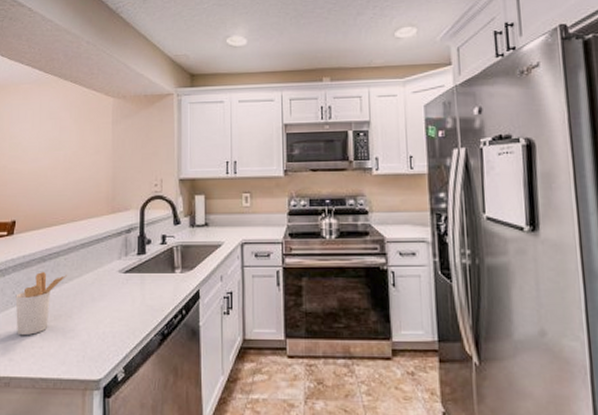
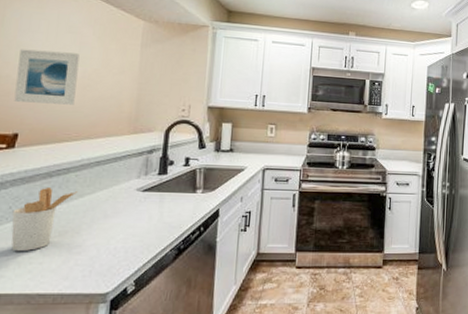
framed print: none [11,138,60,190] -> present [14,49,80,105]

